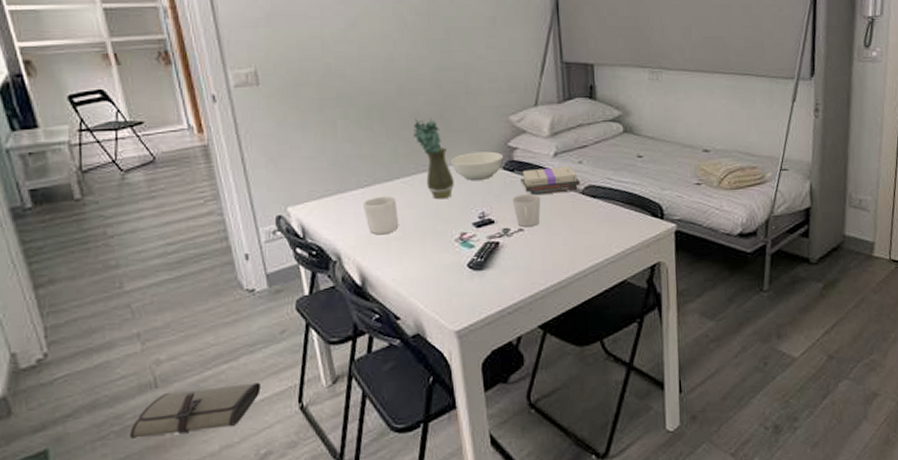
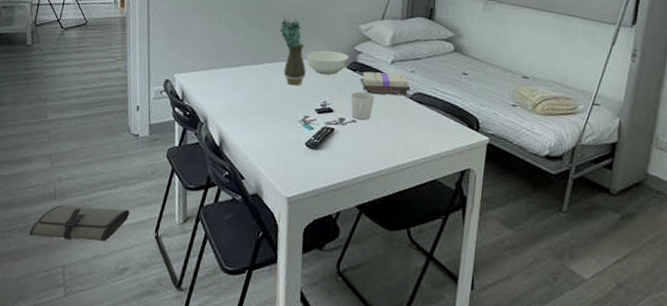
mug: present [363,196,399,235] -> none [231,76,258,107]

